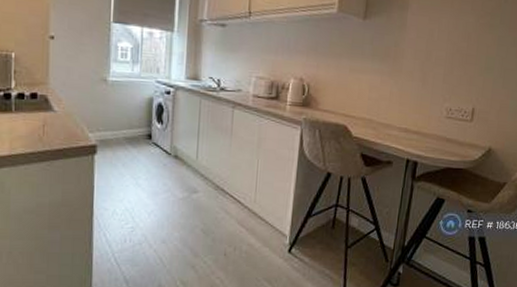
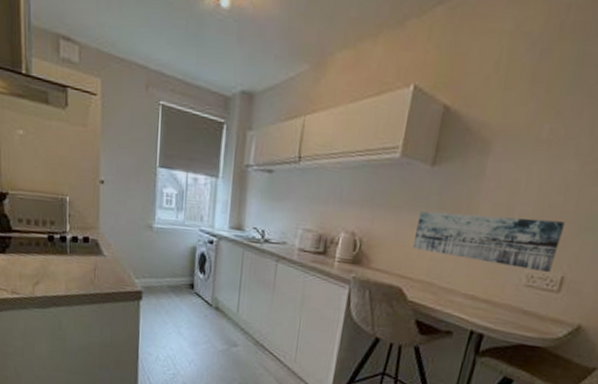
wall art: none [353,57,471,106] -> present [412,211,566,273]

